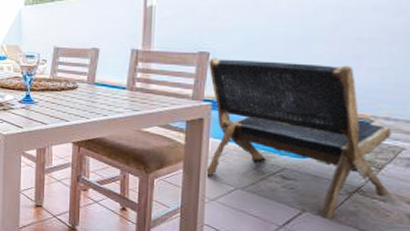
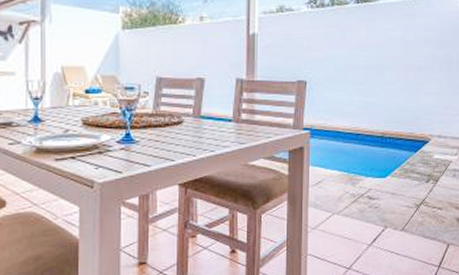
lounge chair: present [205,57,392,218] -> none [306,86,444,231]

